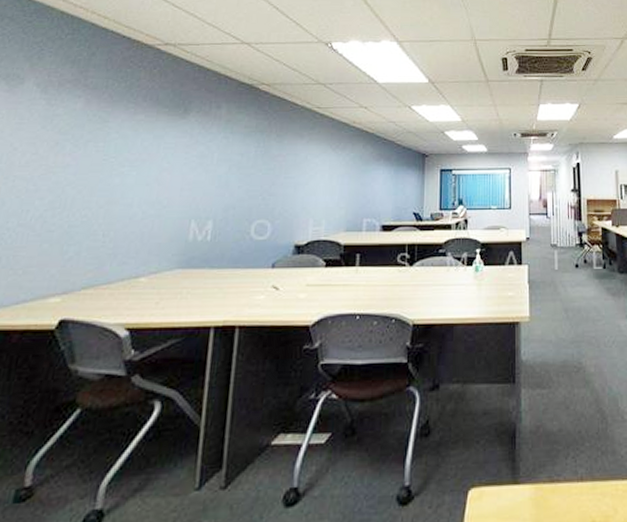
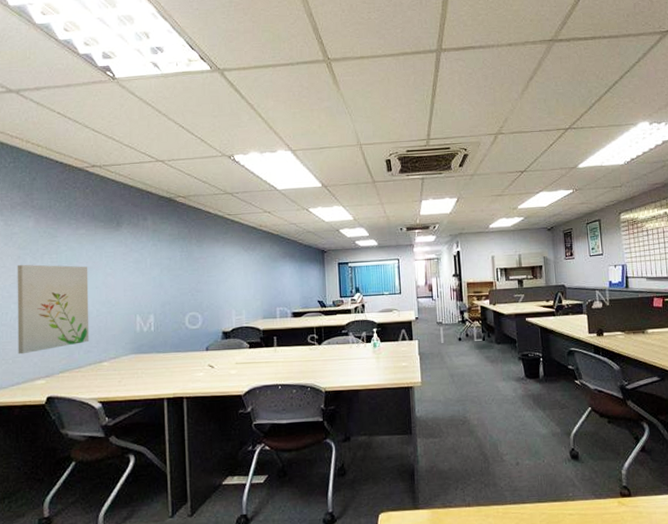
wall art: none [32,152,141,264] -> present [17,264,90,355]

